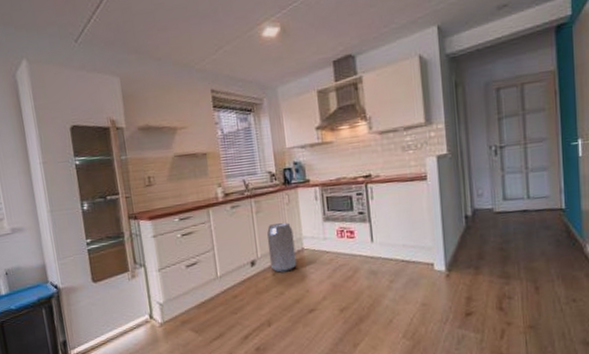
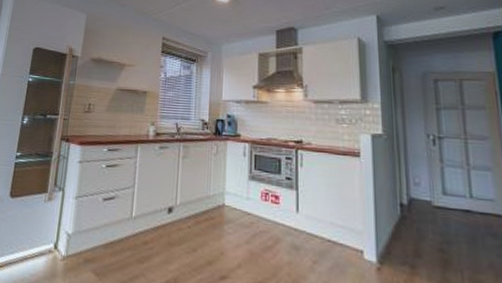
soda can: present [266,223,297,273] -> none [187,172,216,227]

